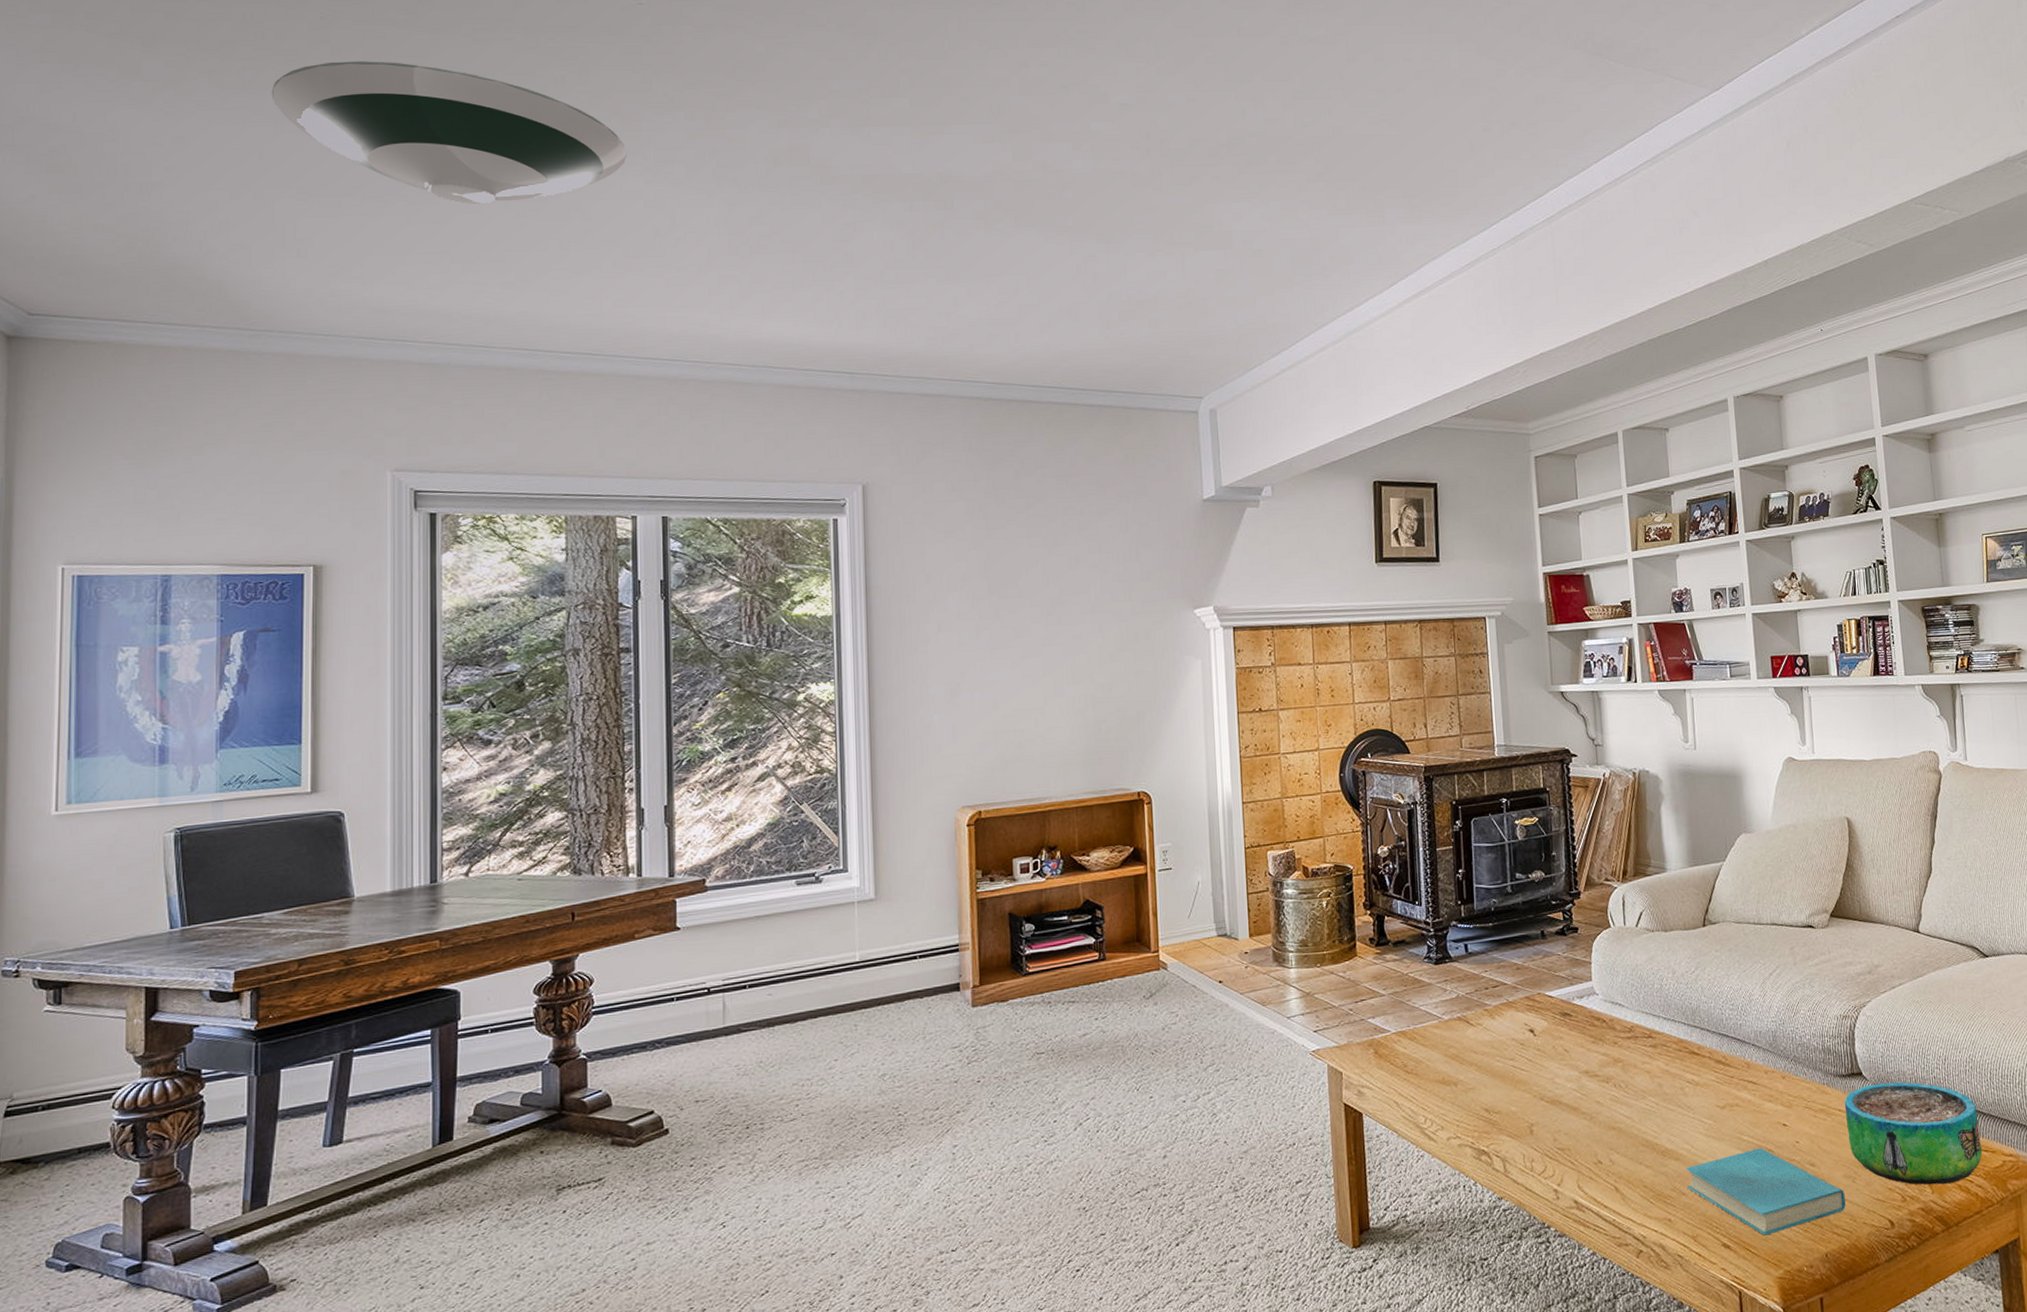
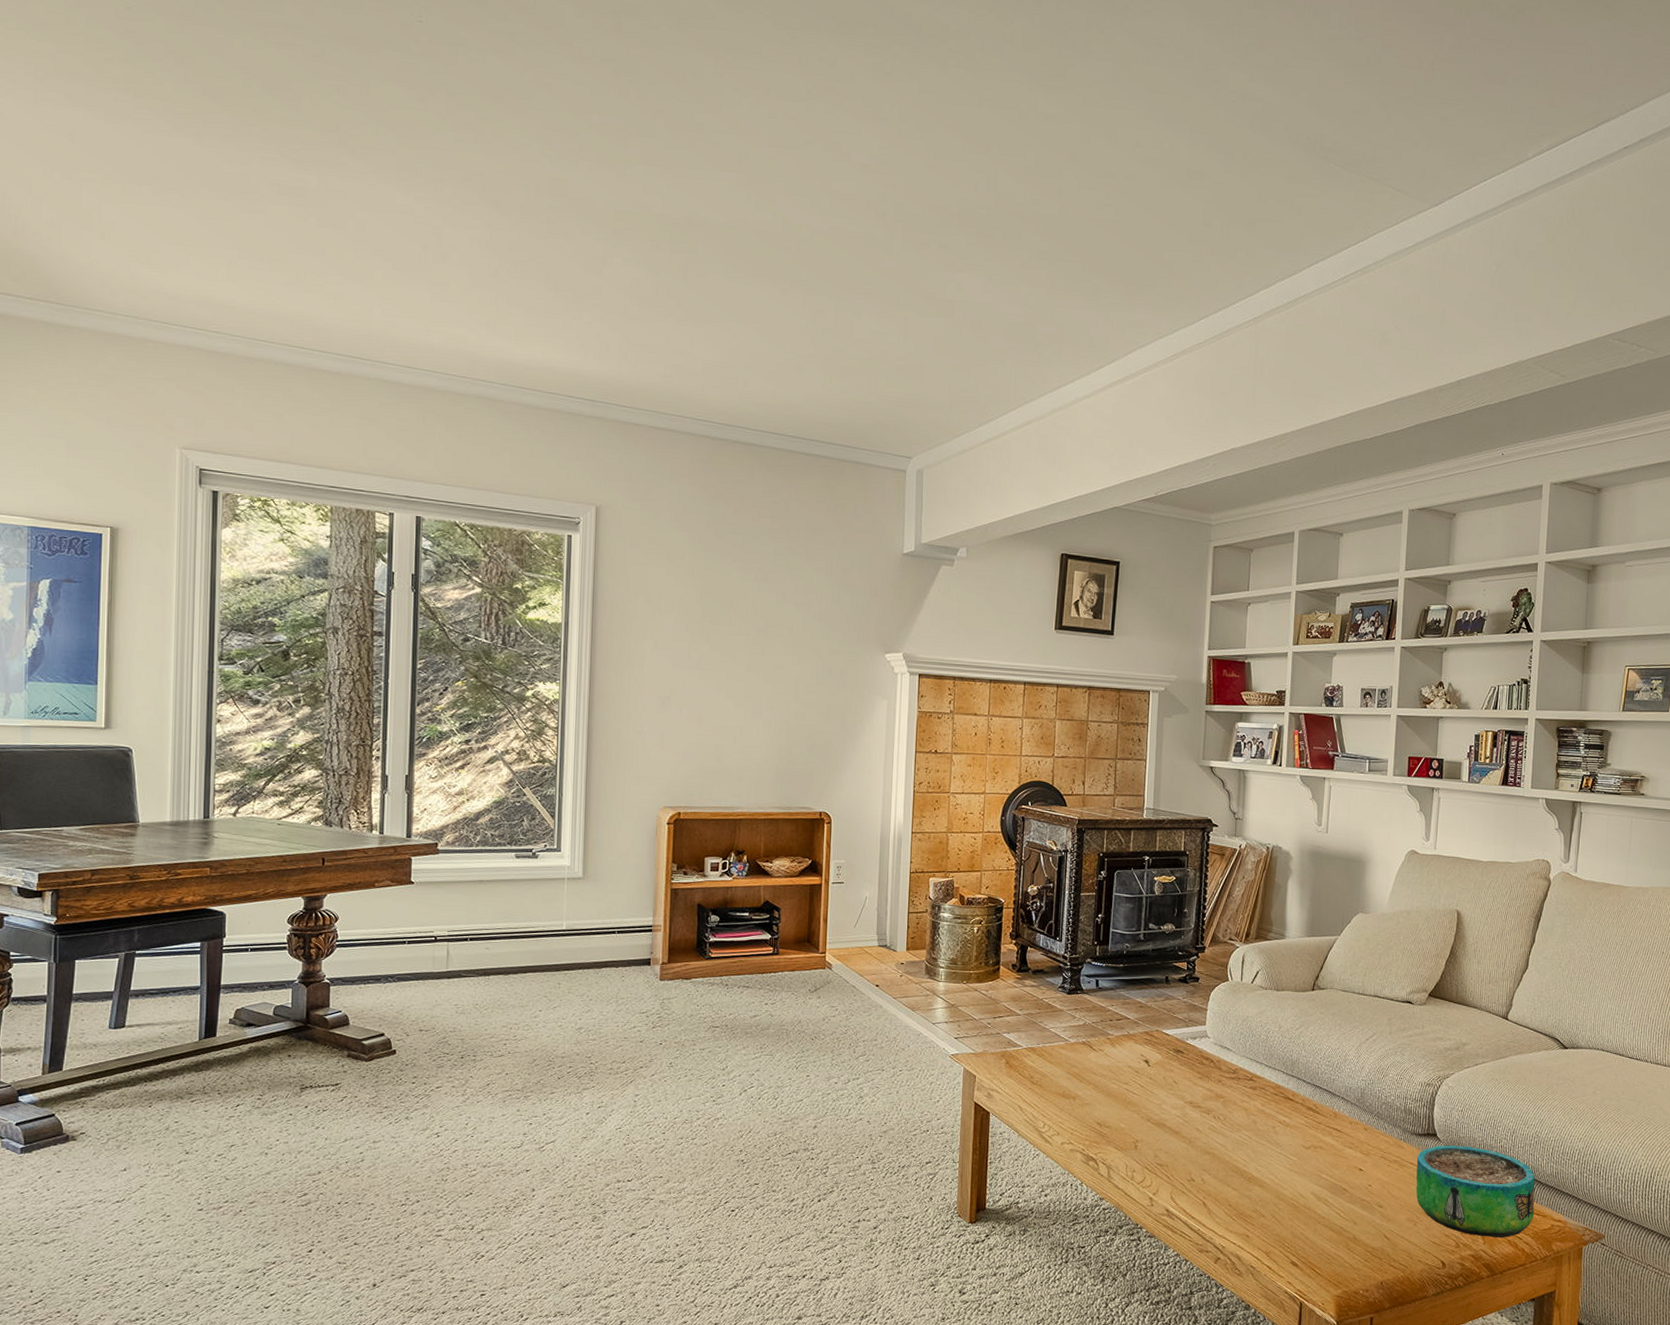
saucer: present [271,61,627,205] -> none [81,52,401,206]
book: present [1686,1147,1846,1236] -> none [1267,1186,1406,1260]

